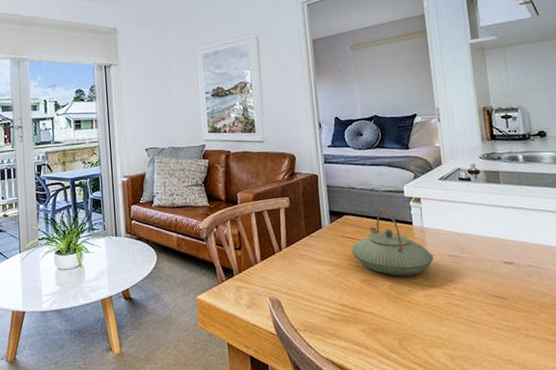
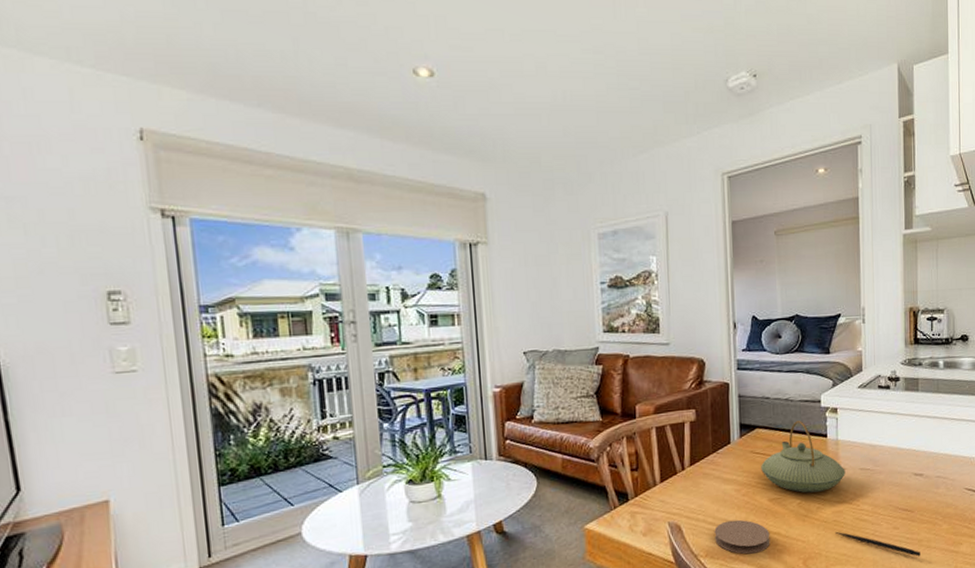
coaster: none [311,298,365,331] -> present [714,519,770,555]
pen: none [428,314,520,345] -> present [835,531,920,557]

